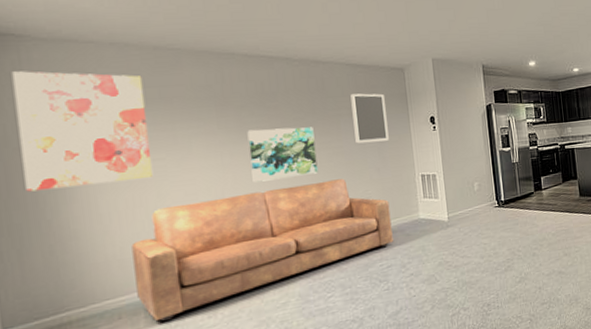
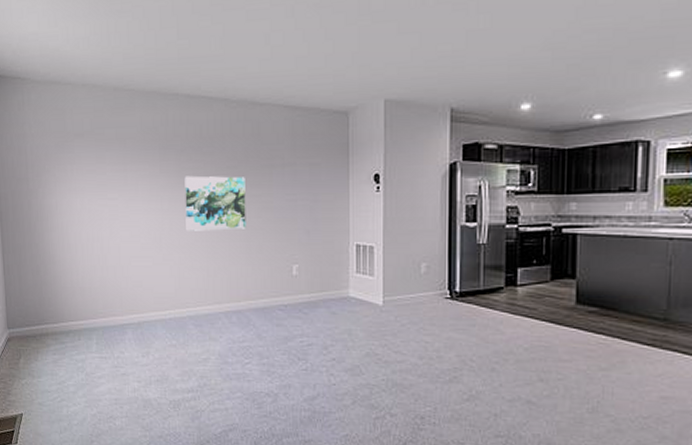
wall art: present [11,71,153,192] -> none [18,111,108,217]
sofa: present [131,178,393,322] -> none [90,238,317,351]
home mirror: present [350,93,389,144] -> none [286,141,323,200]

